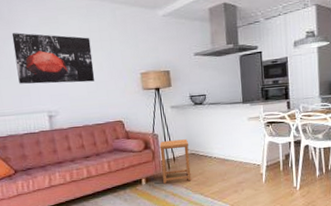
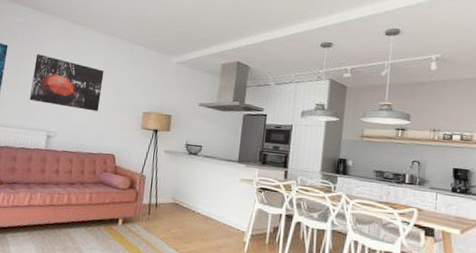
side table: present [159,139,192,184] -> none [140,184,175,233]

